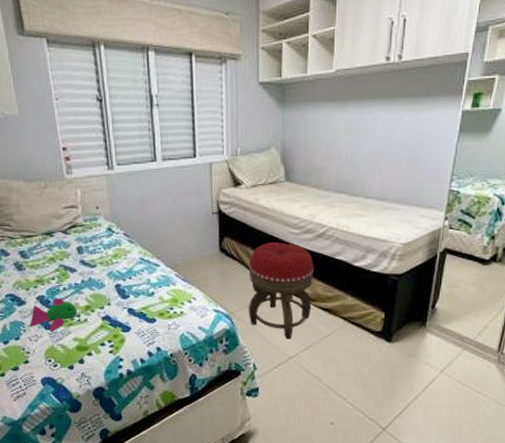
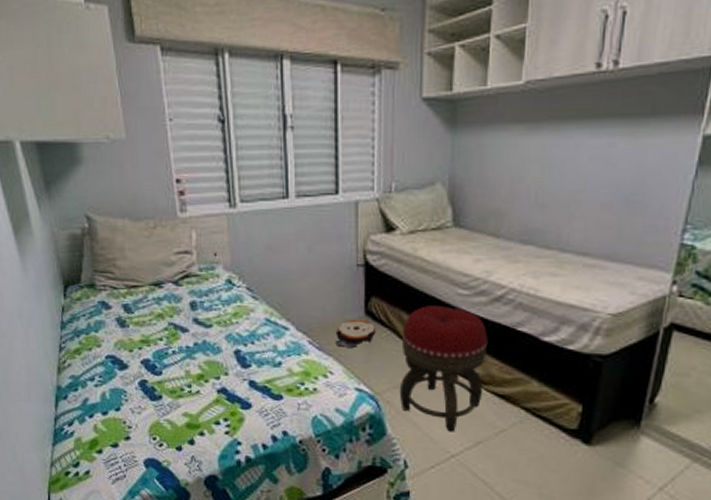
toy dinosaur: present [28,299,78,331] -> none [130,364,189,403]
plush toy: none [197,255,229,278] -> present [335,319,376,348]

